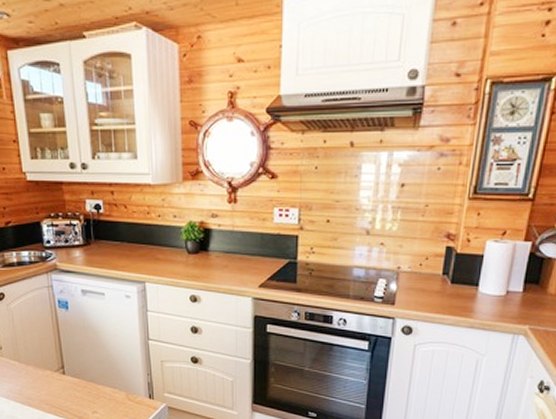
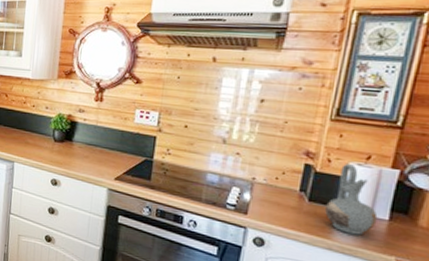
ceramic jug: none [466,242,513,310] -> present [325,164,378,235]

